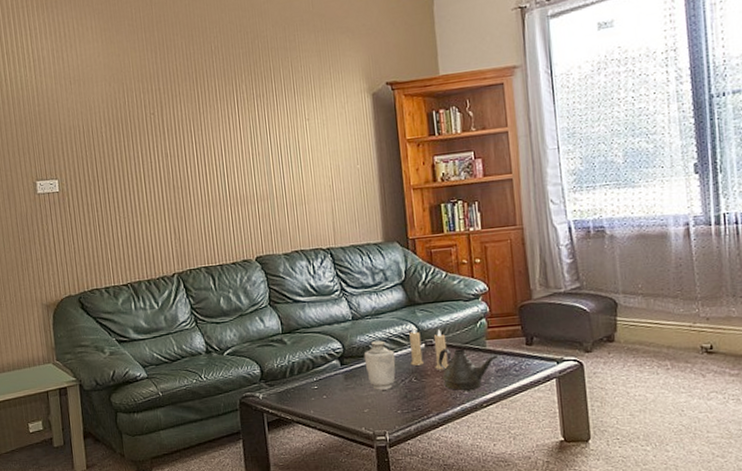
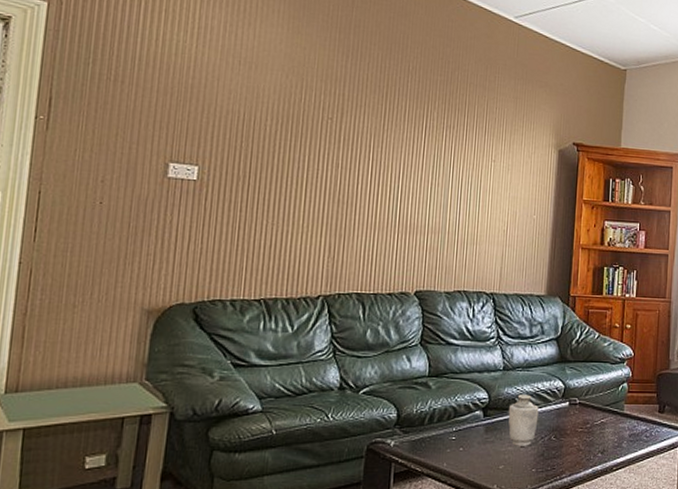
candle: present [409,327,449,370] -> none [551,384,589,430]
teapot: present [438,348,499,390] -> none [579,409,634,452]

